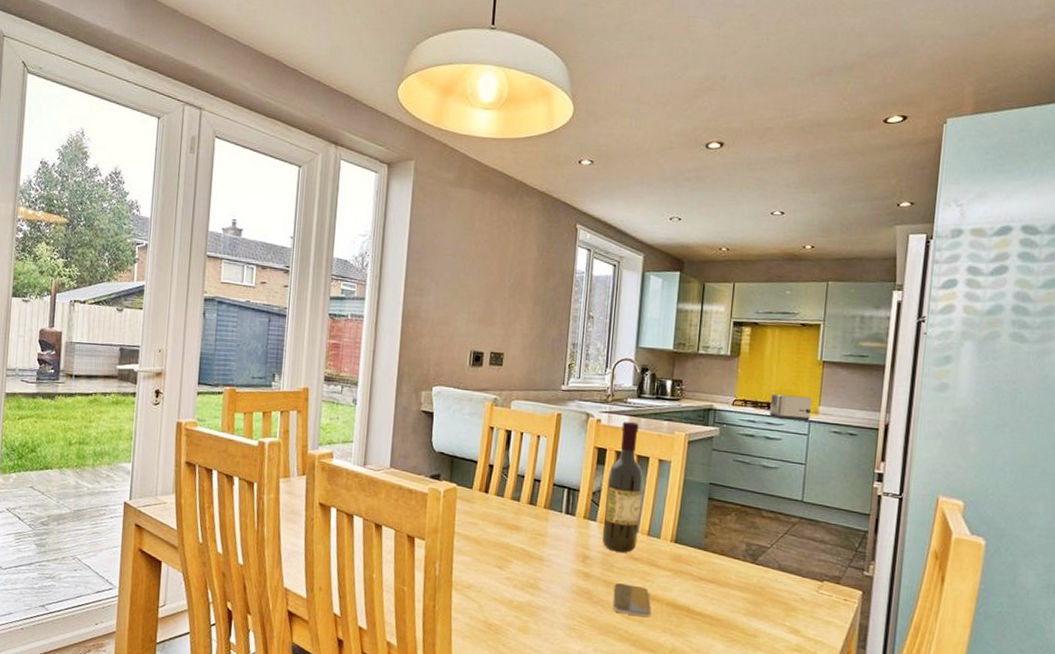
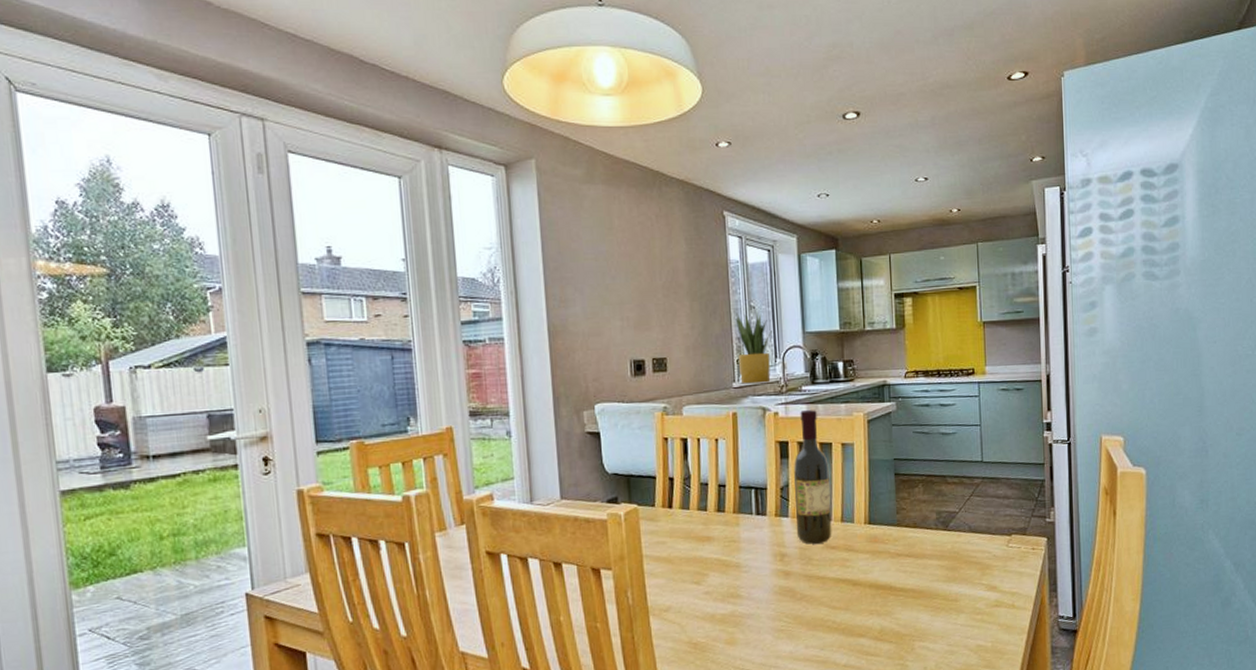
planter: none [569,321,606,390] -> present [735,311,772,384]
smartphone: present [612,583,652,618] -> none [815,574,856,605]
toaster: present [769,393,812,421] -> none [940,358,979,385]

